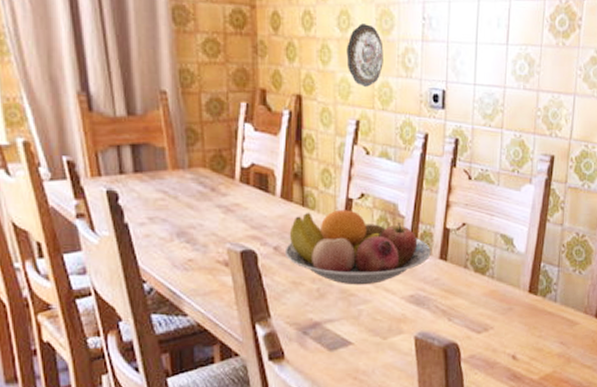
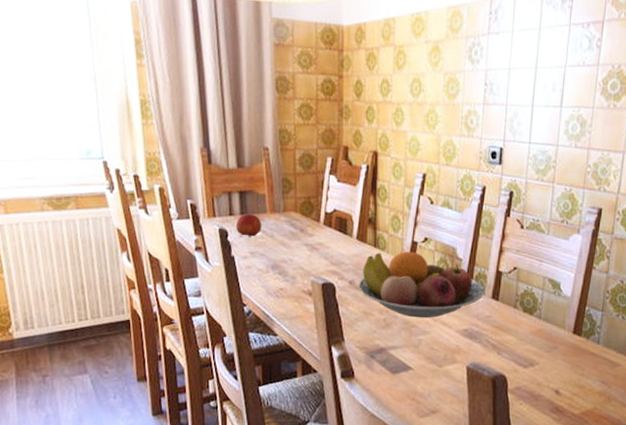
fruit: none [128,170,162,199] -> present [235,213,262,237]
decorative plate: present [346,23,384,87] -> none [417,90,449,145]

